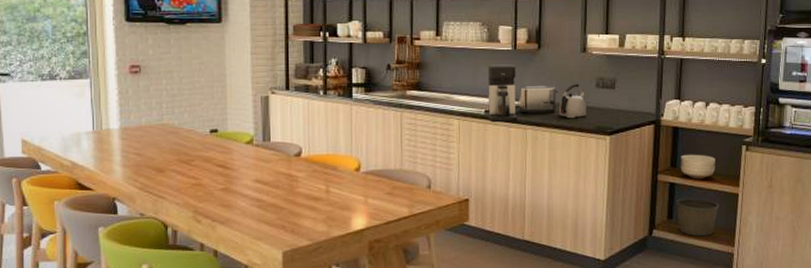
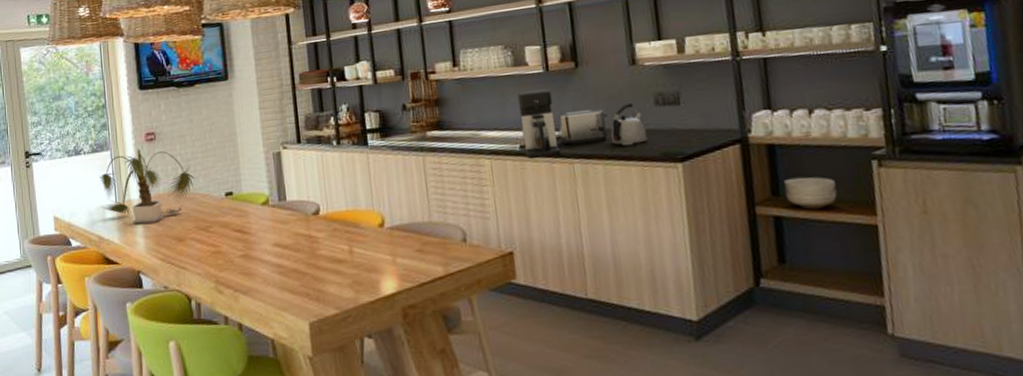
plant: none [76,80,180,153] -> present [99,149,195,225]
basket: present [676,198,720,237] -> none [787,233,852,285]

